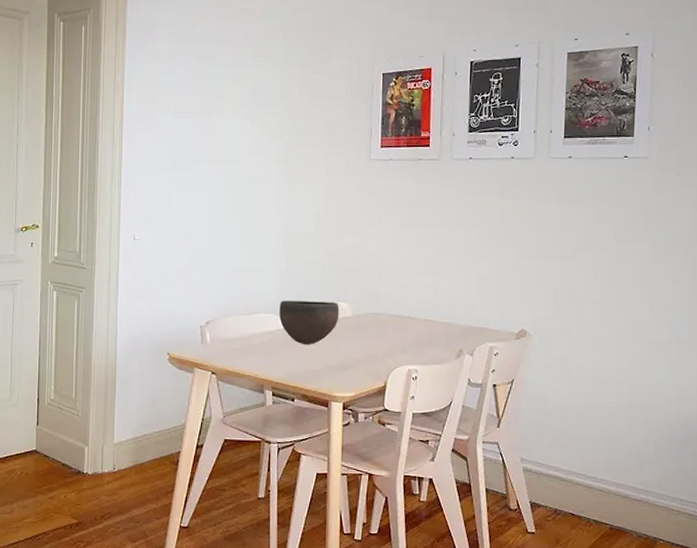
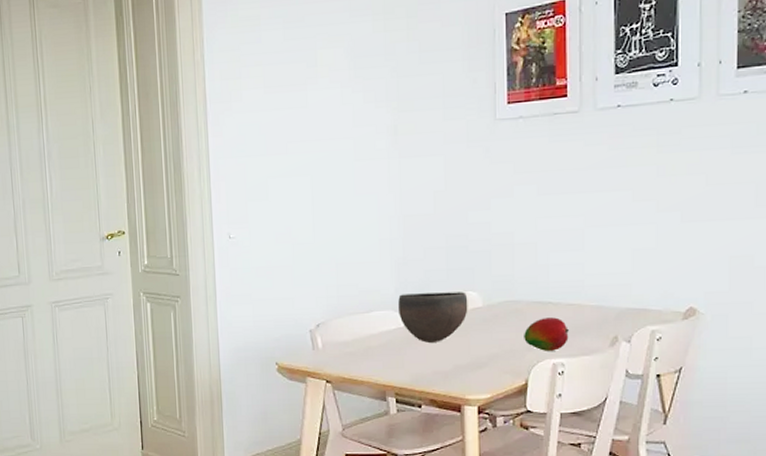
fruit: none [385,329,423,359] -> present [524,317,569,351]

